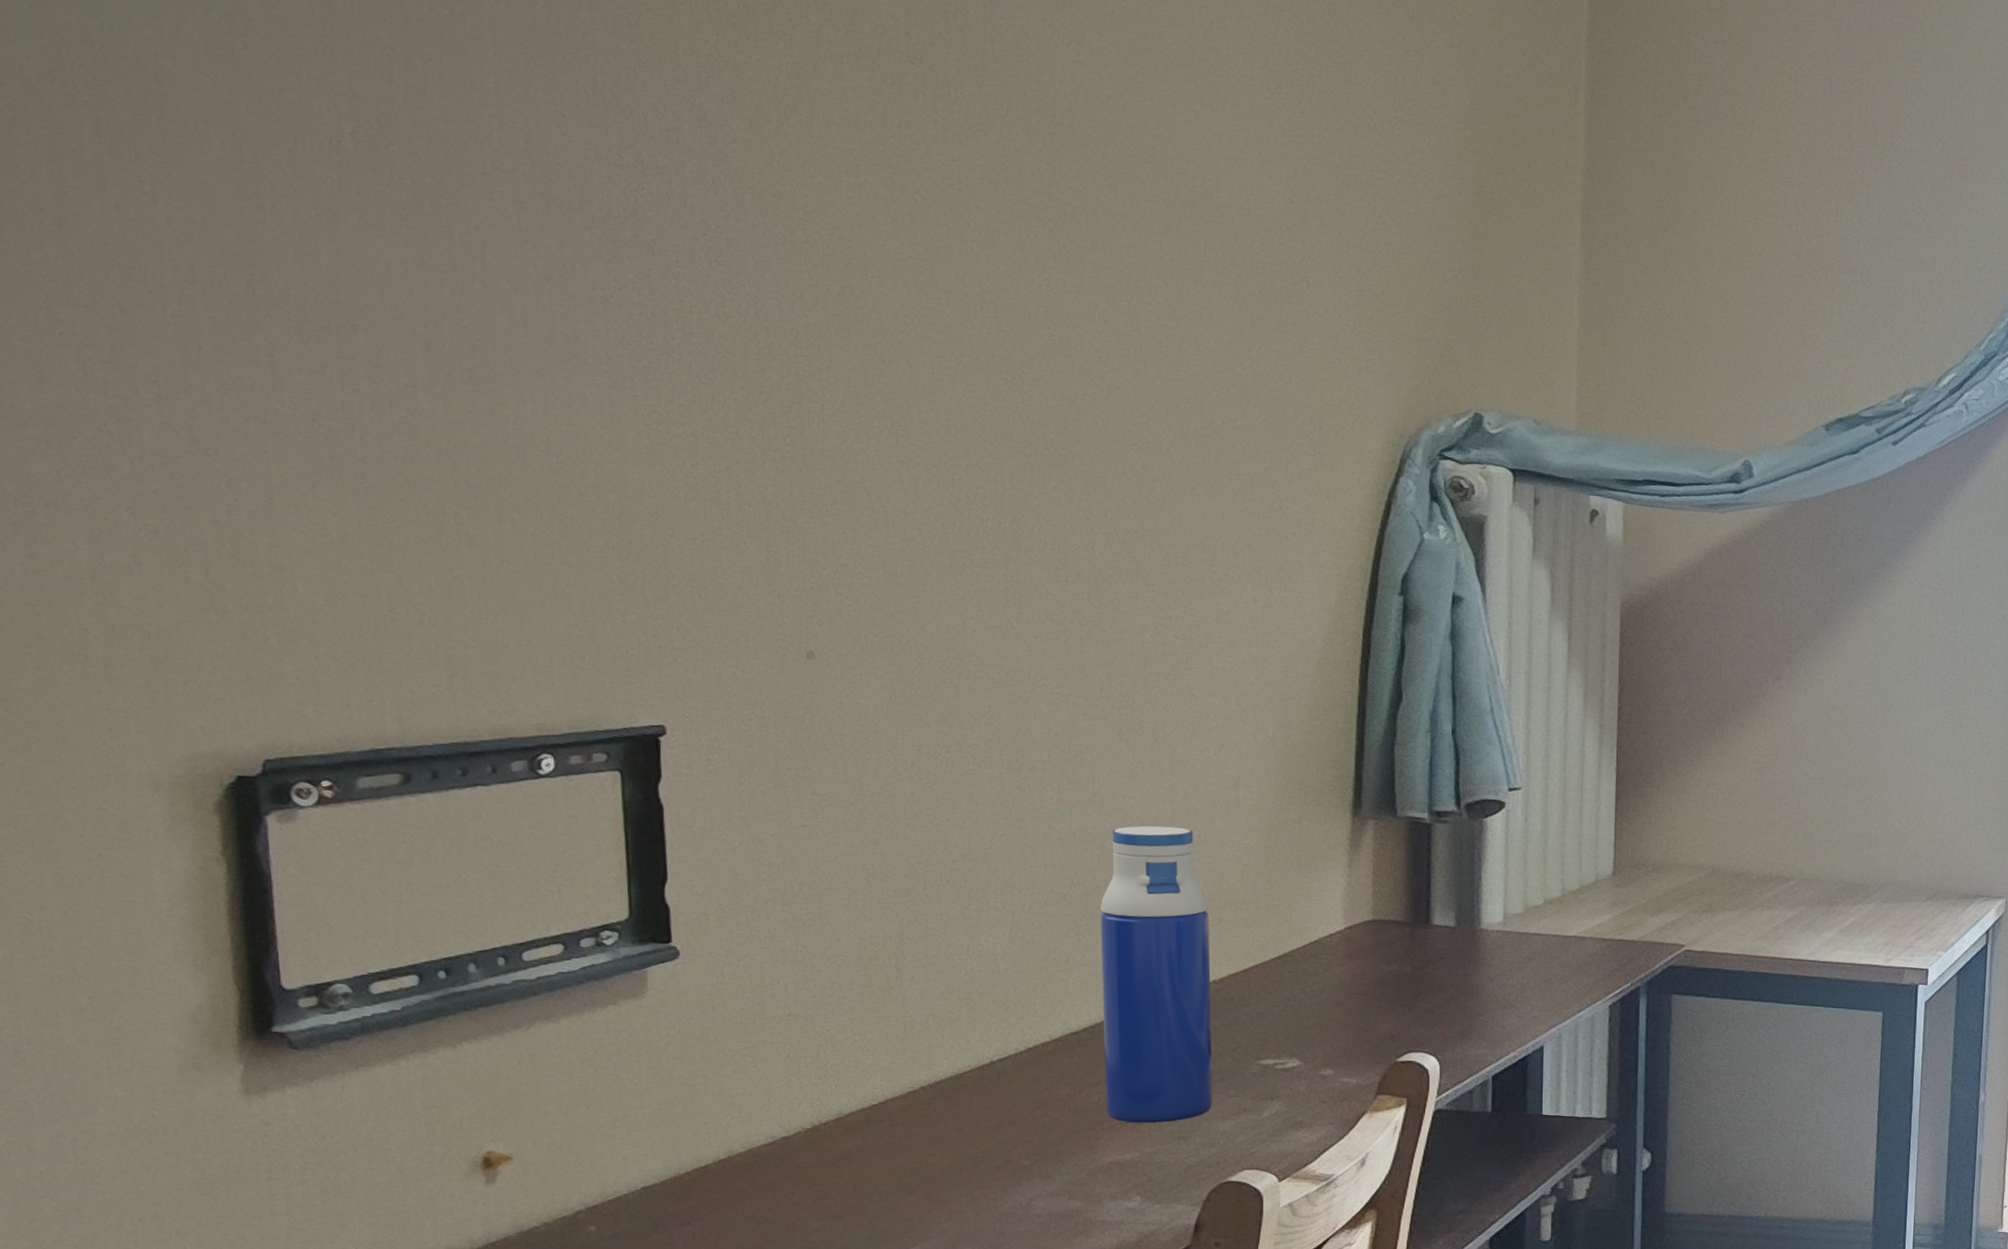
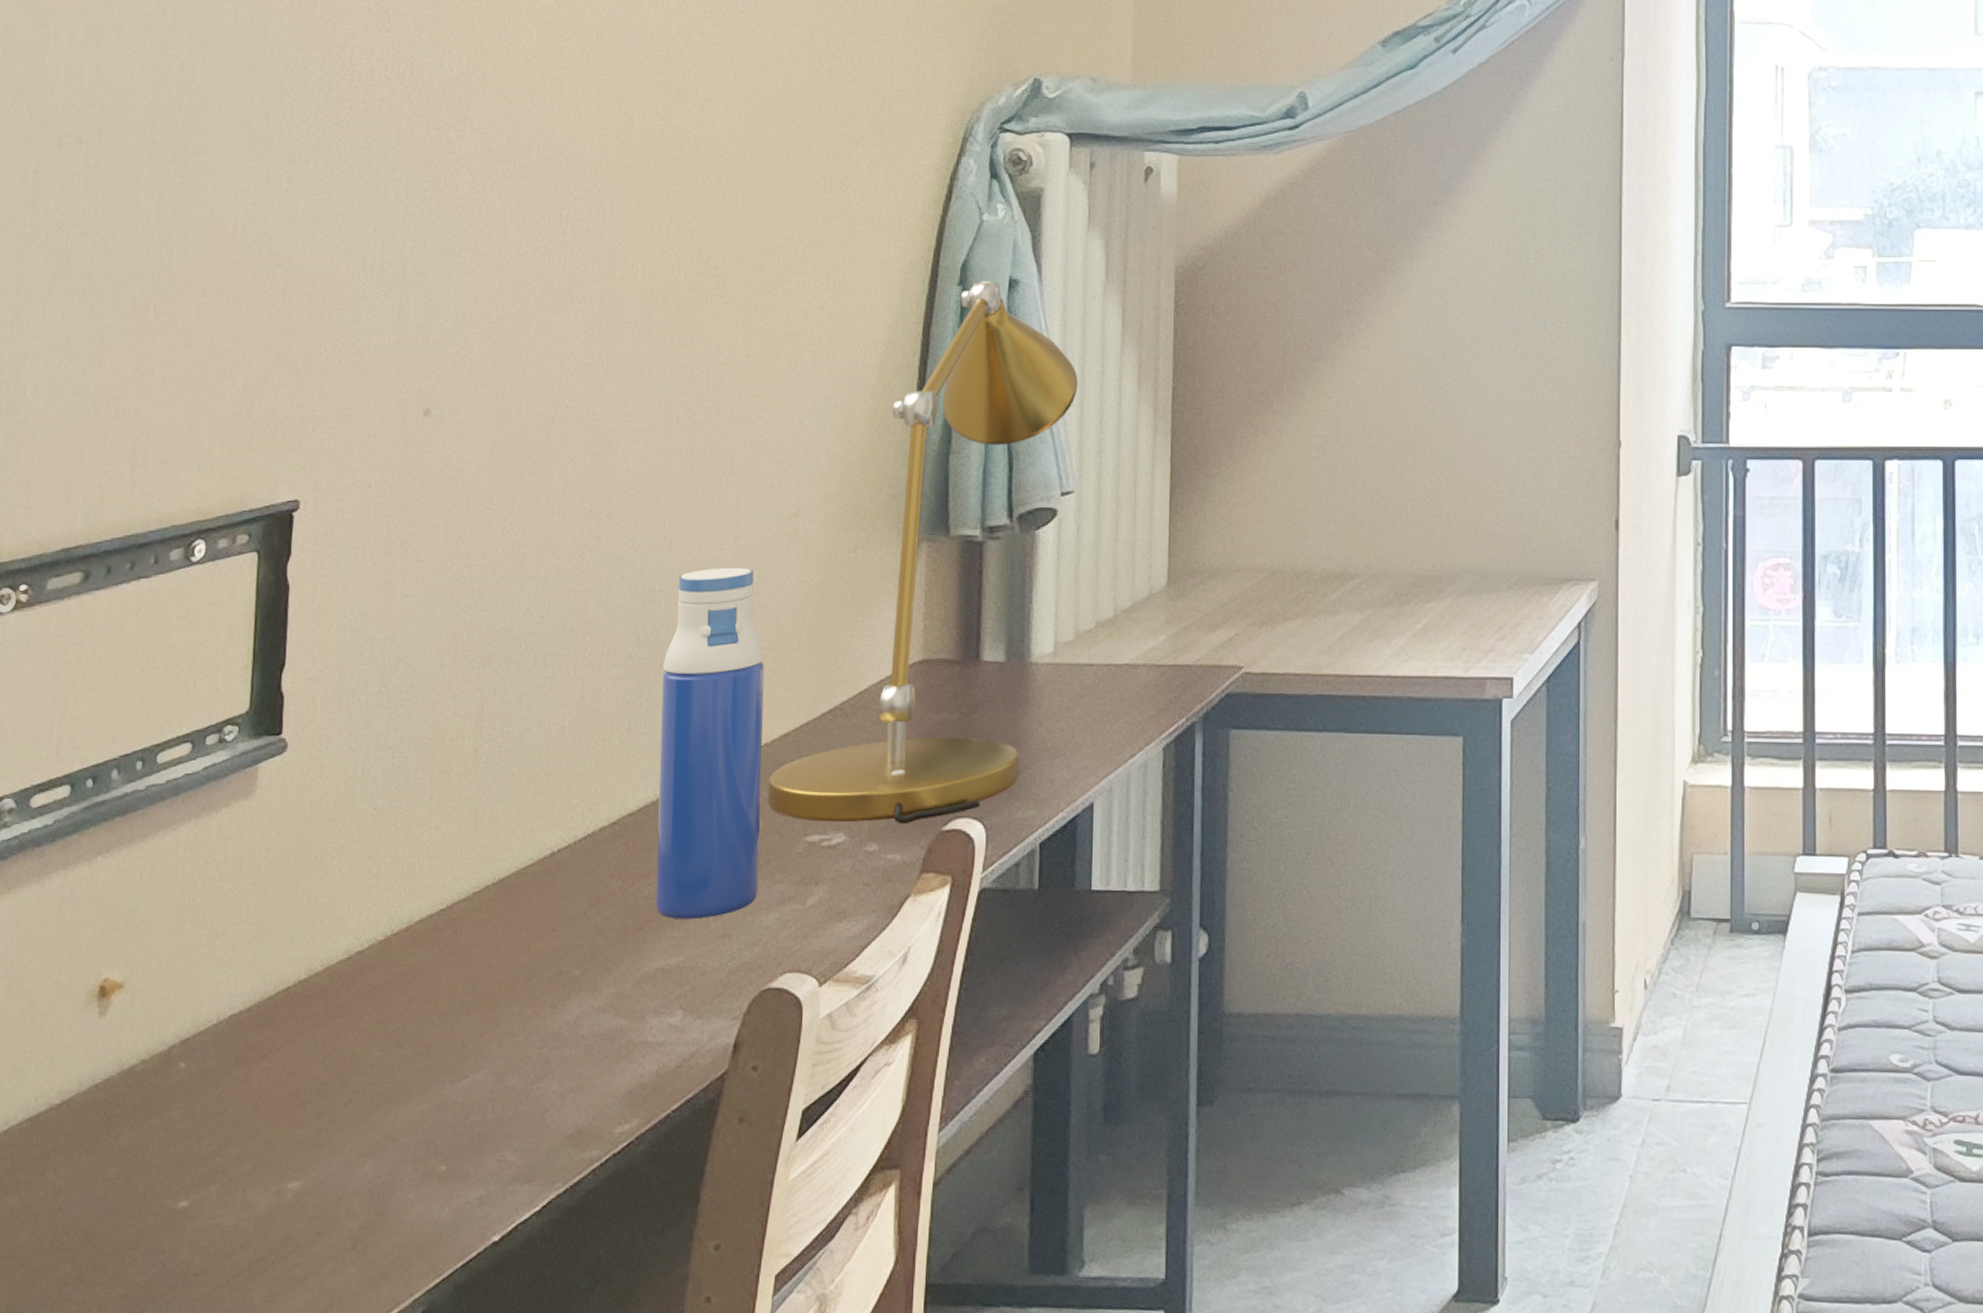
desk lamp: none [1218,594,1524,1055] -> present [767,281,1078,824]

